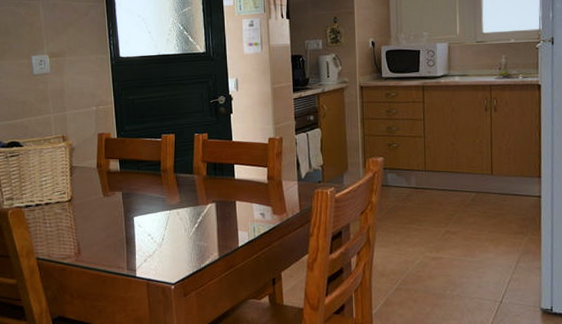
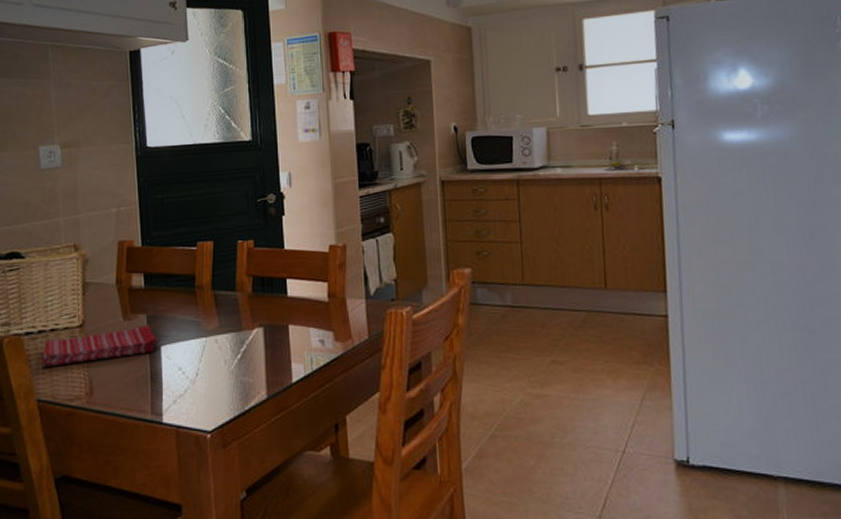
dish towel: none [39,201,132,233] -> present [41,325,158,367]

